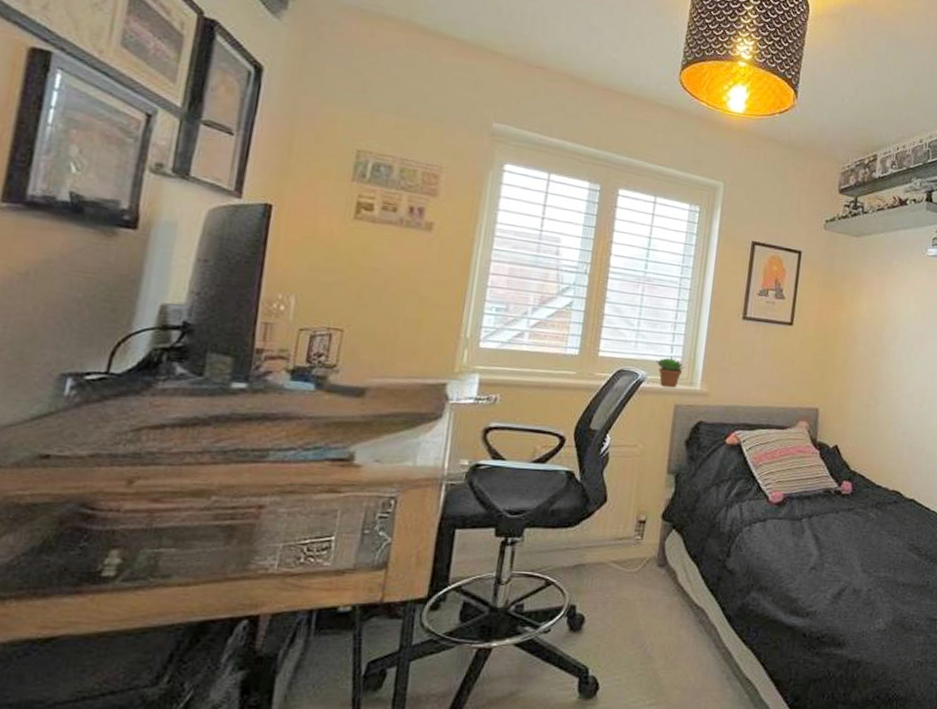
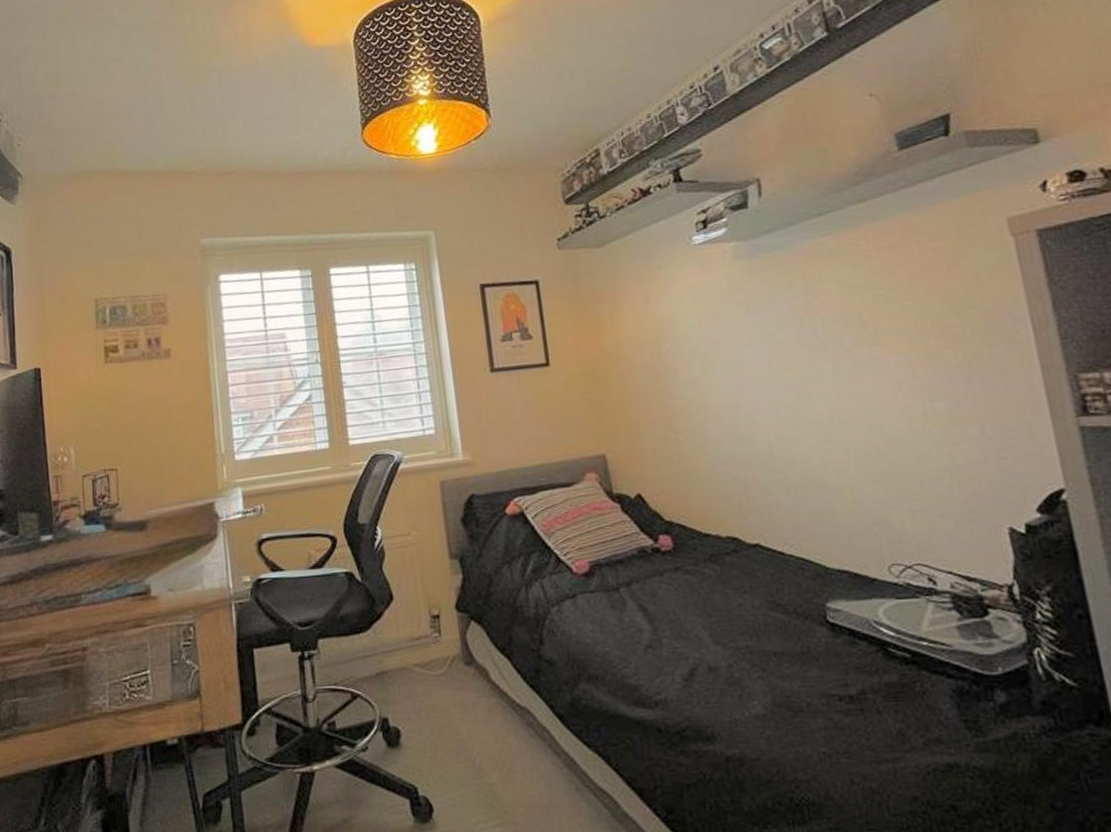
succulent plant: present [656,357,685,389] -> none [408,430,441,465]

